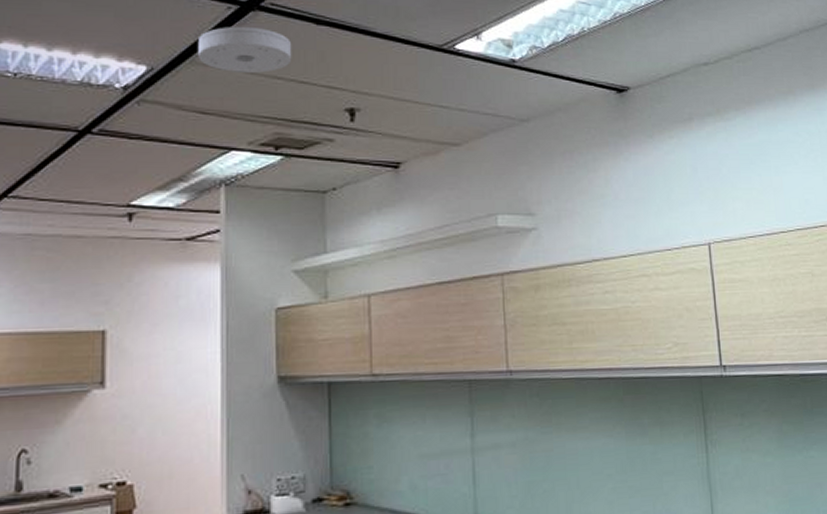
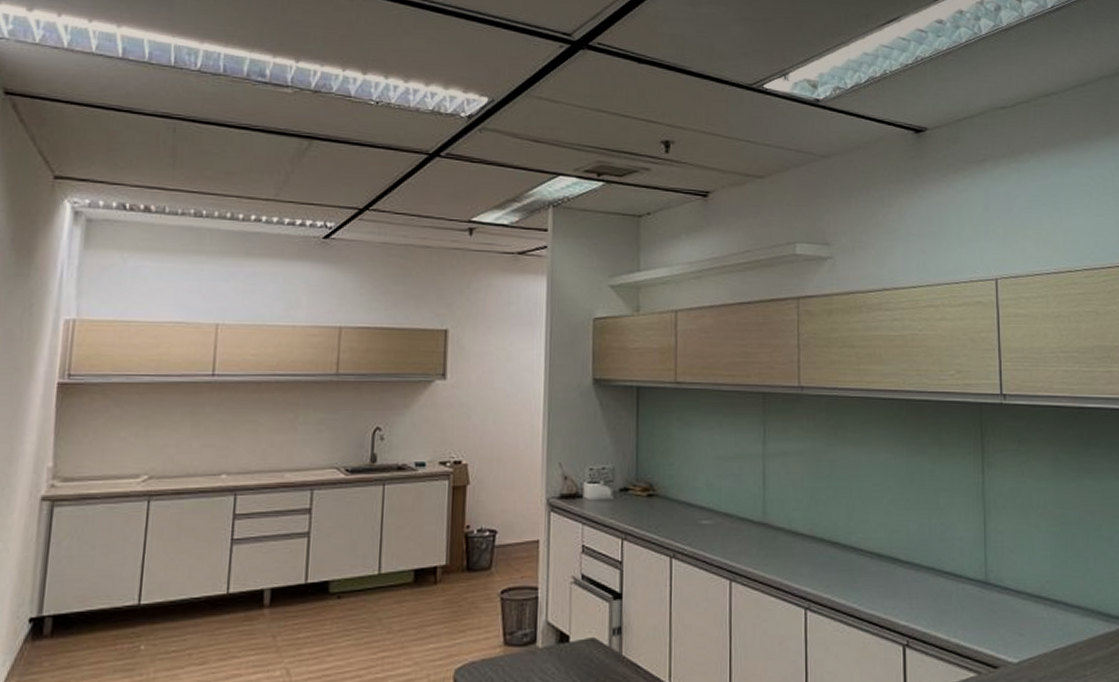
smoke detector: present [197,26,292,73] -> none [532,63,616,106]

